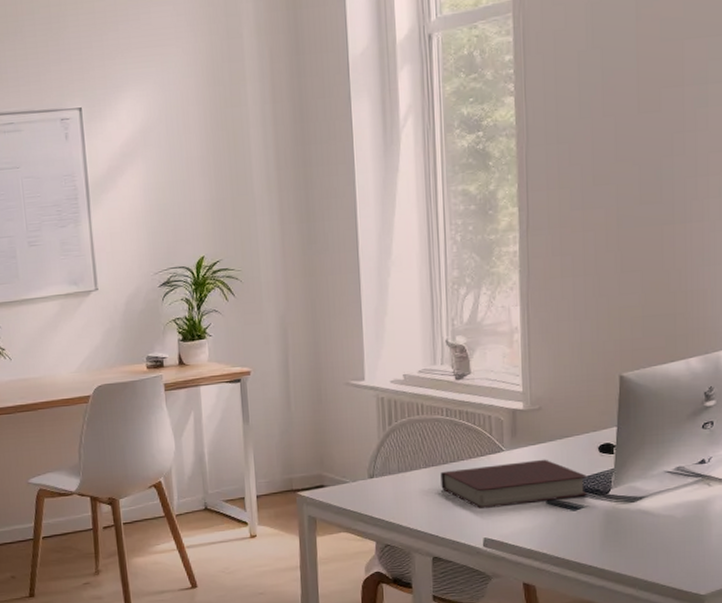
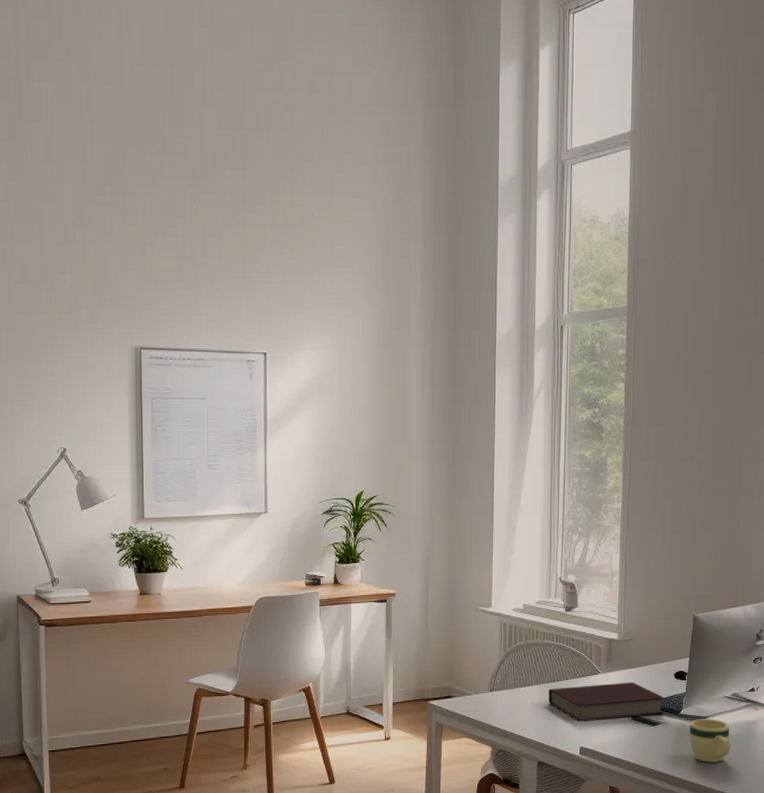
mug: none [621,499,677,552] -> present [689,719,731,763]

